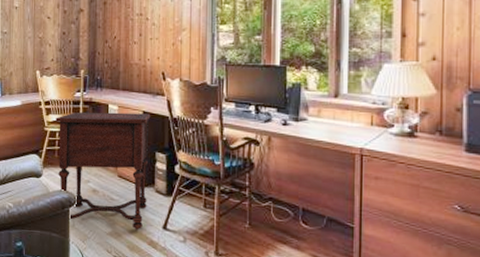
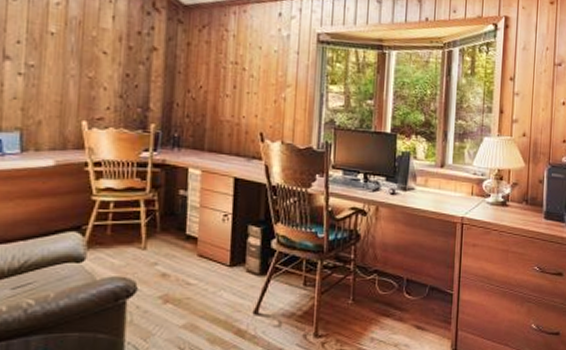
side table: present [56,112,151,230] -> none [110,177,244,319]

